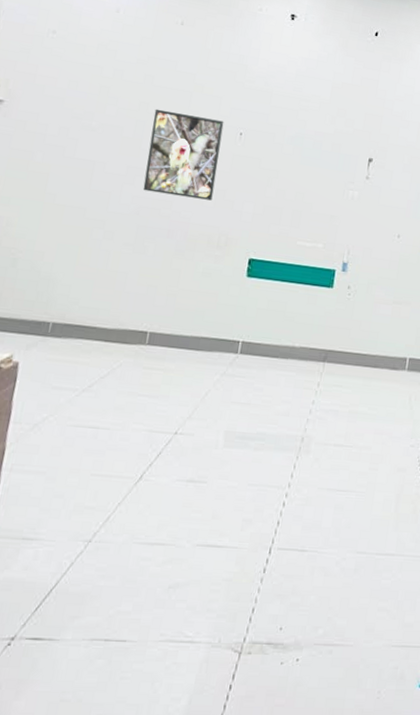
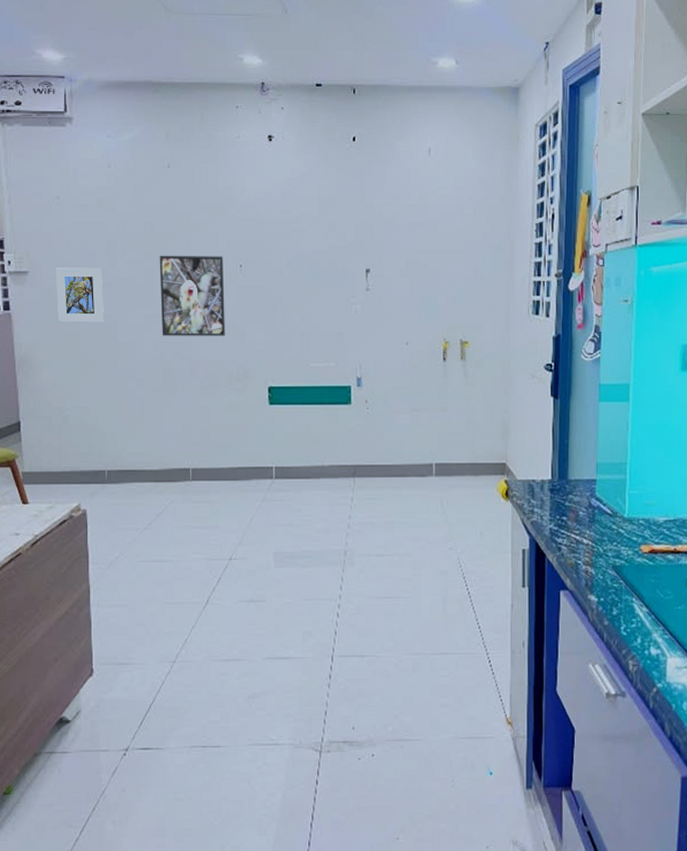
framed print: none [28,102,89,167] -> present [56,268,104,323]

